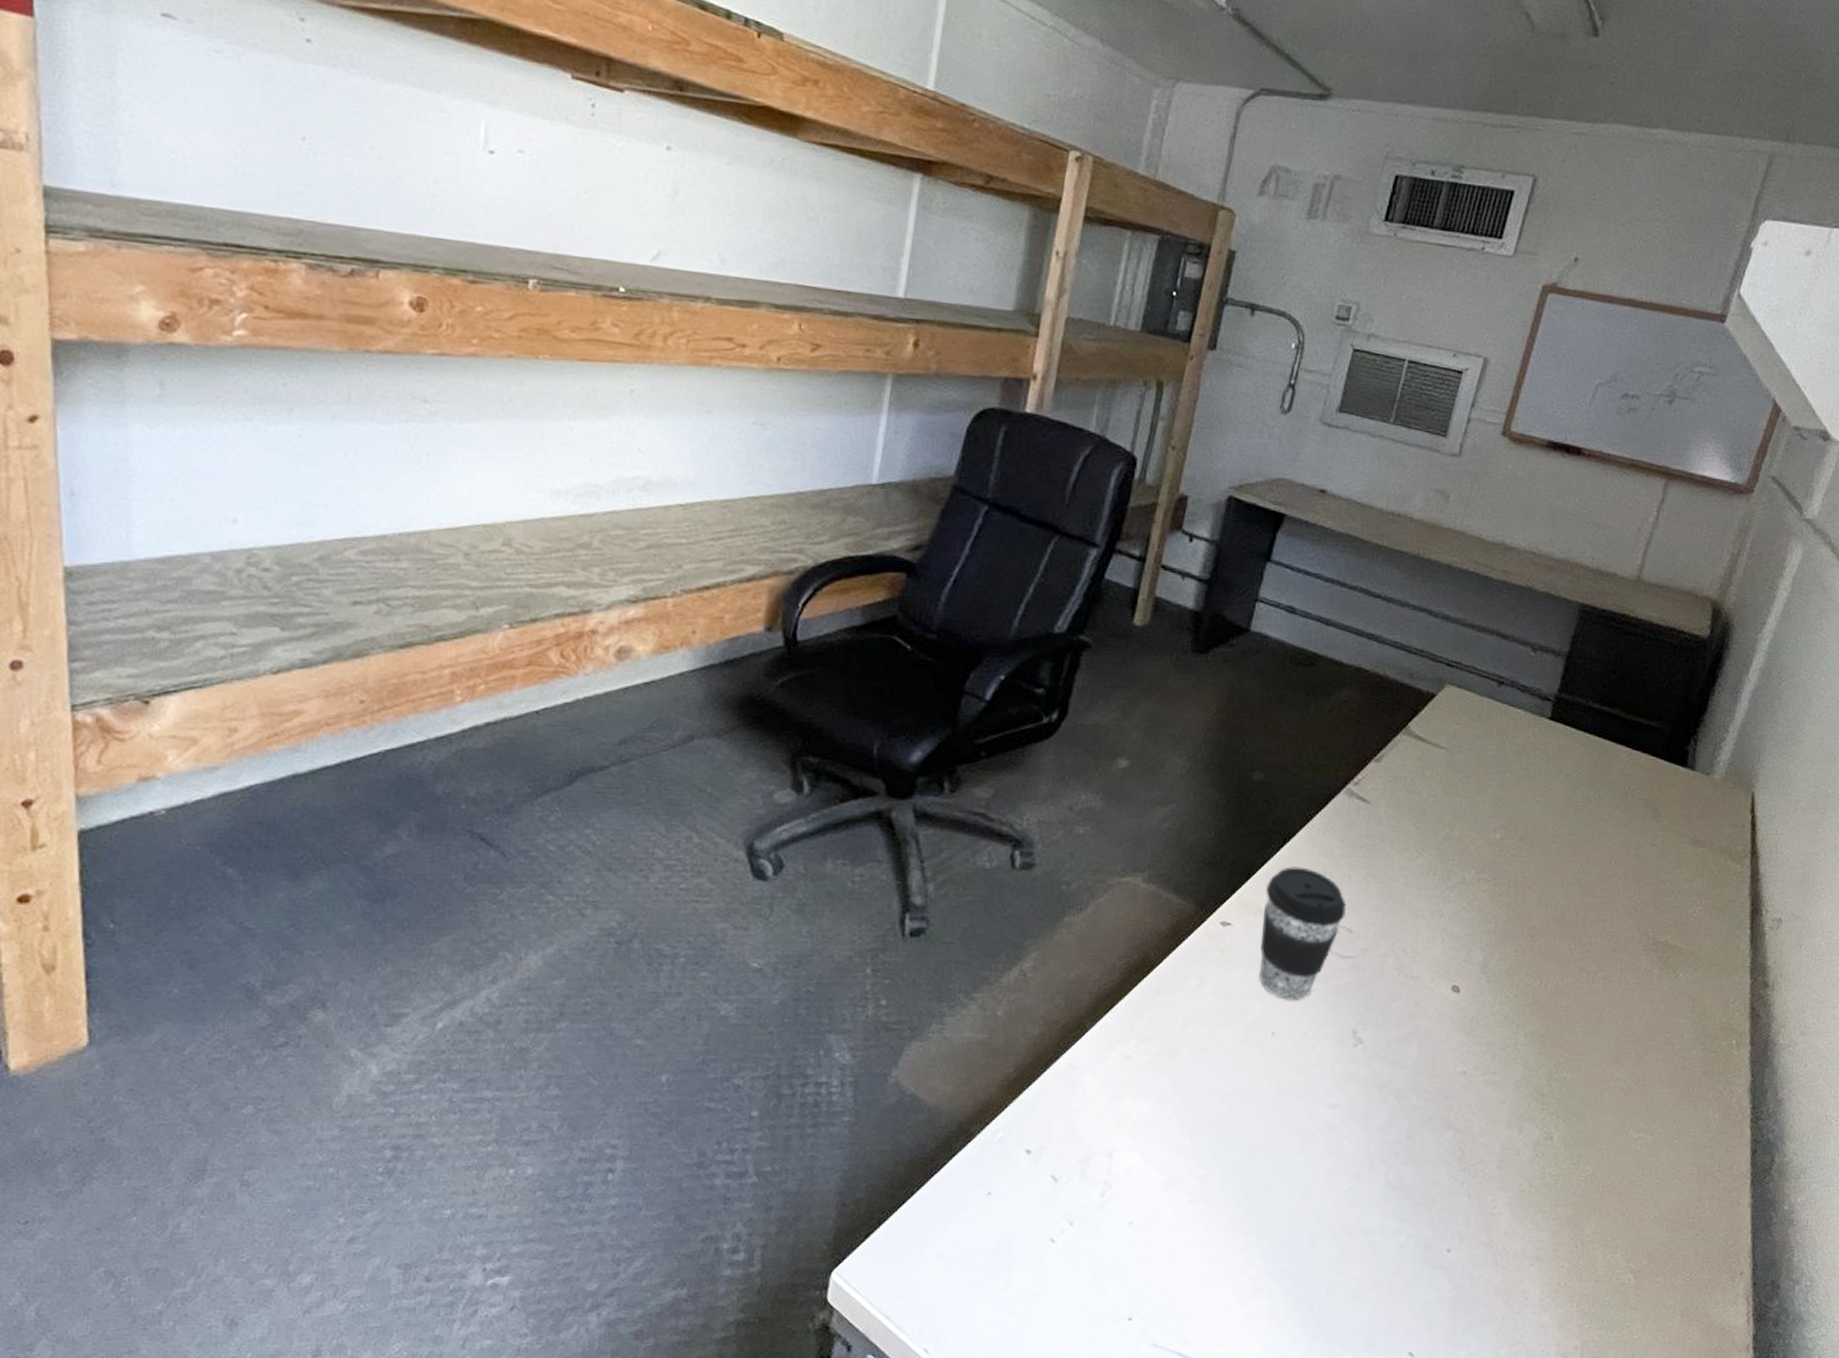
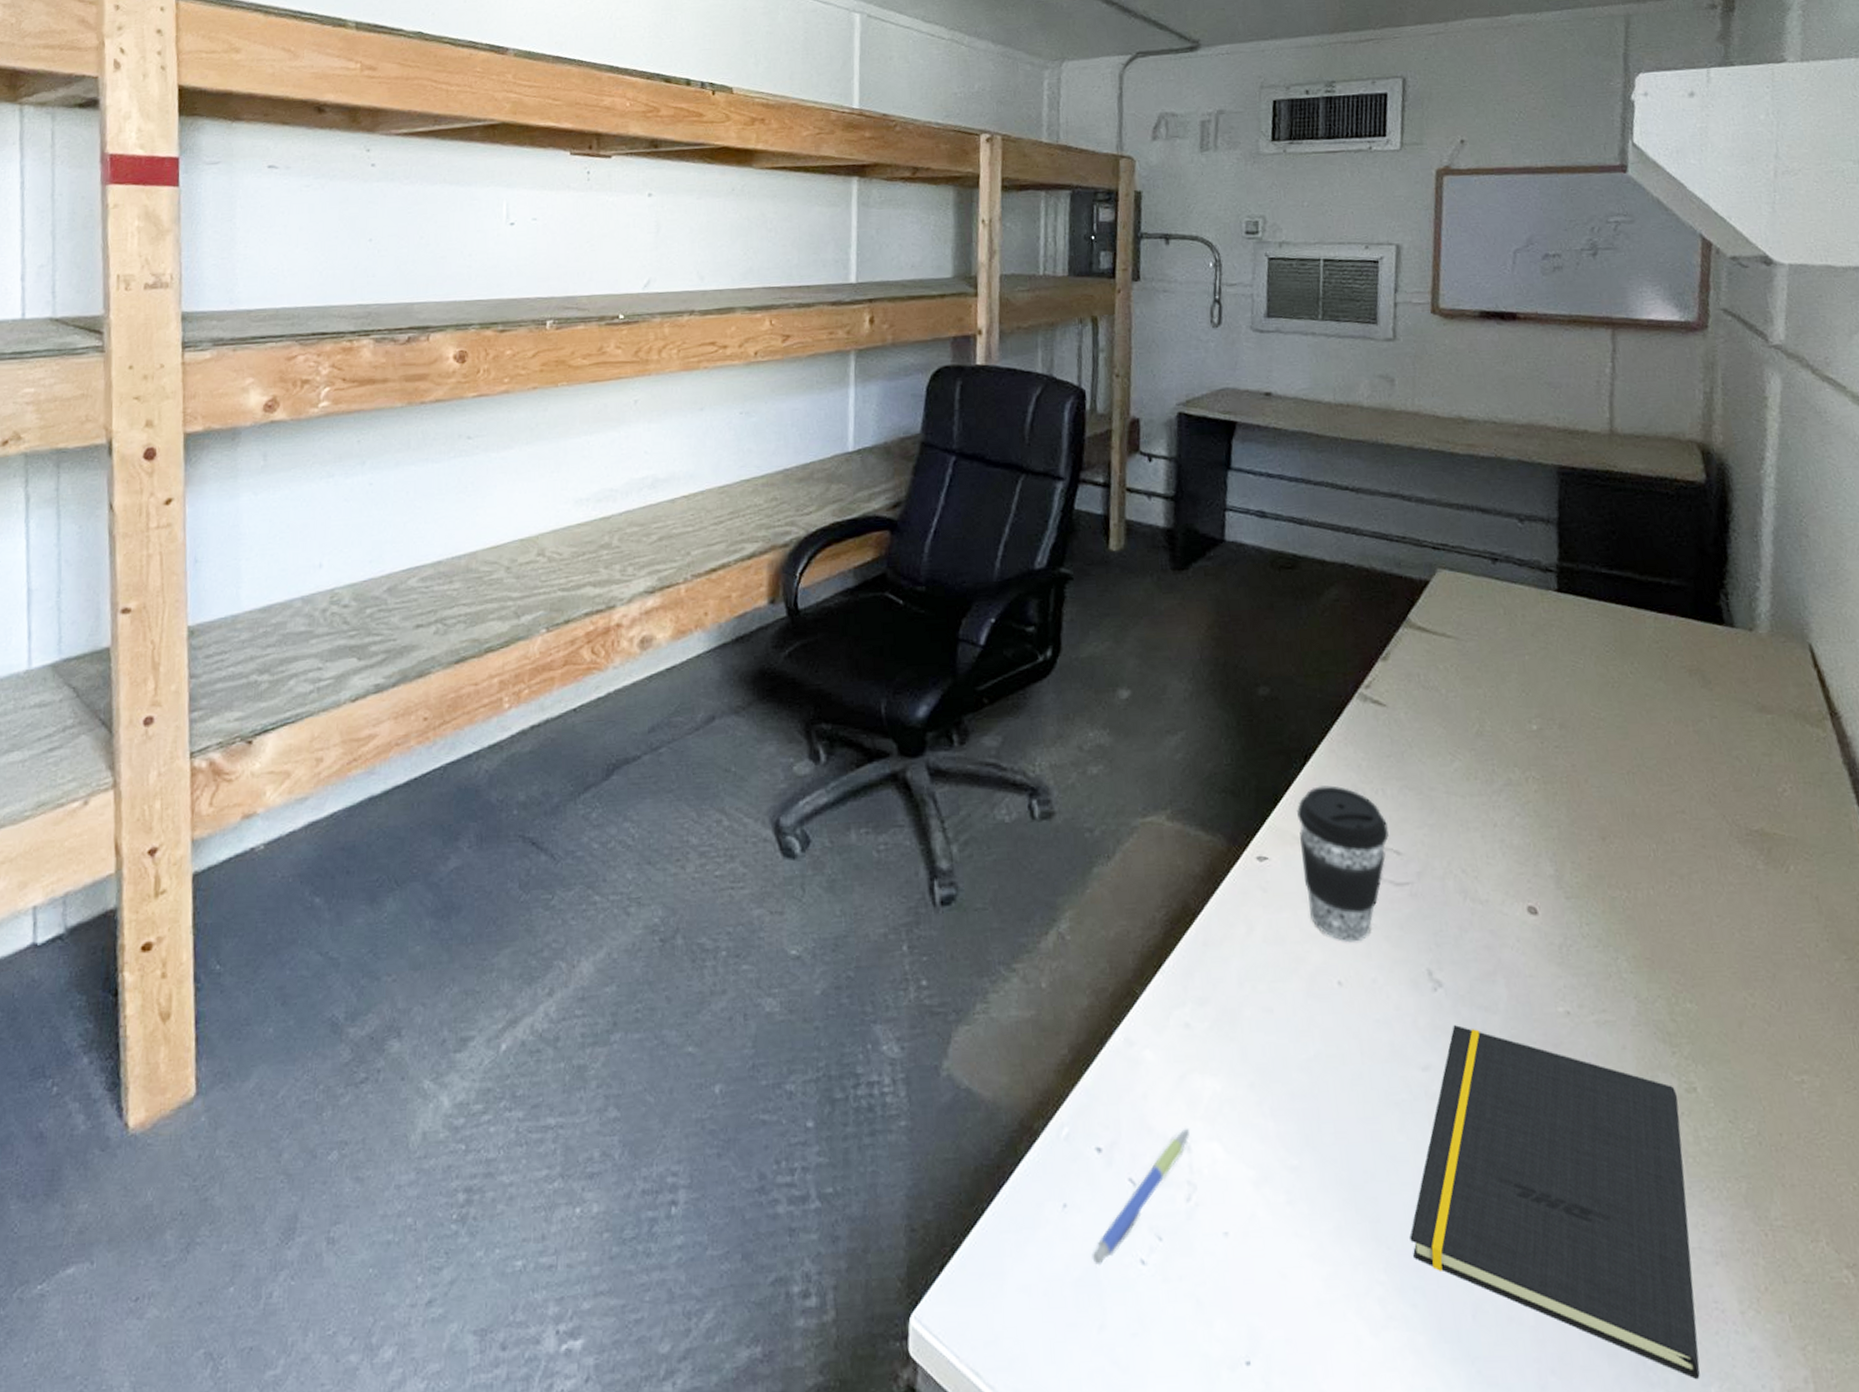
pen: none [1007,1140,1113,1242] -> present [1091,1129,1190,1266]
notepad: none [1288,1075,1537,1345] -> present [1409,1025,1700,1380]

